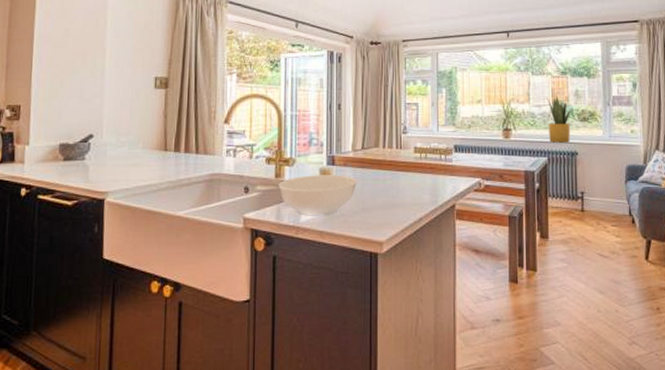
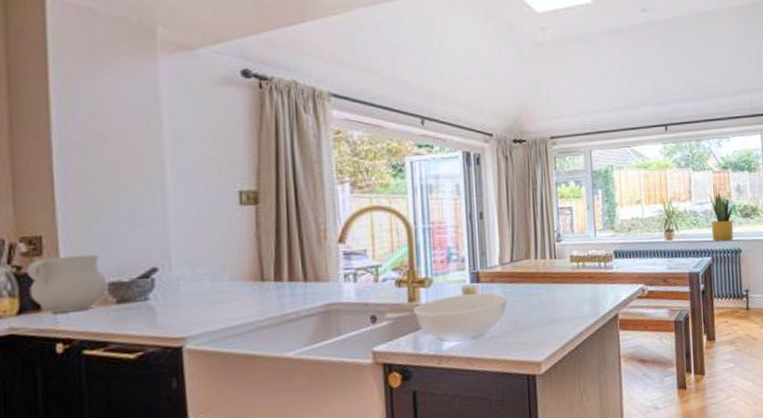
ceramic jug: none [8,121,59,165] -> present [26,254,107,314]

